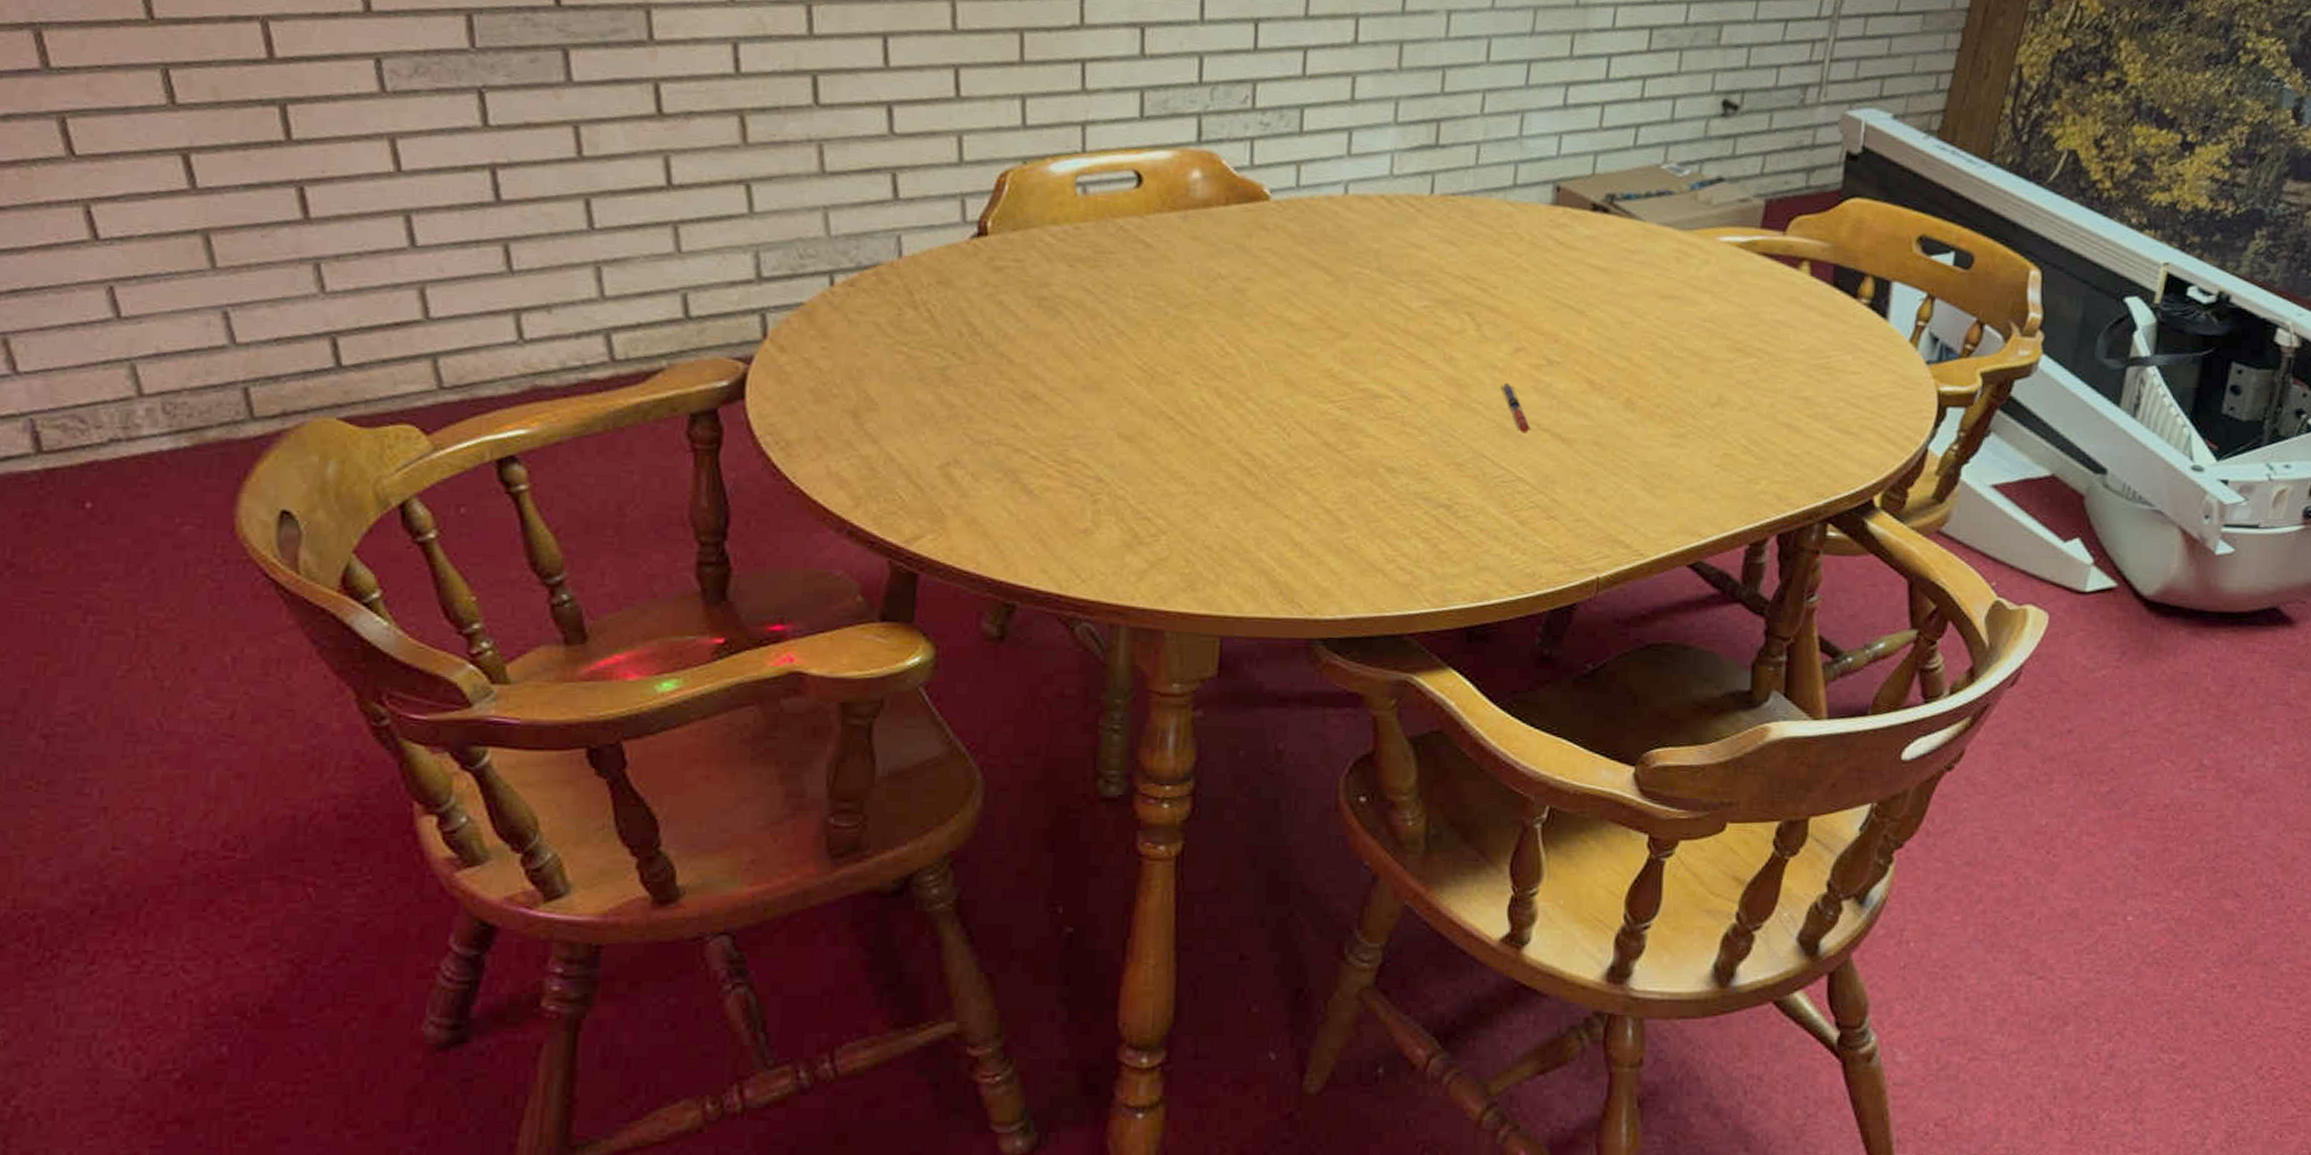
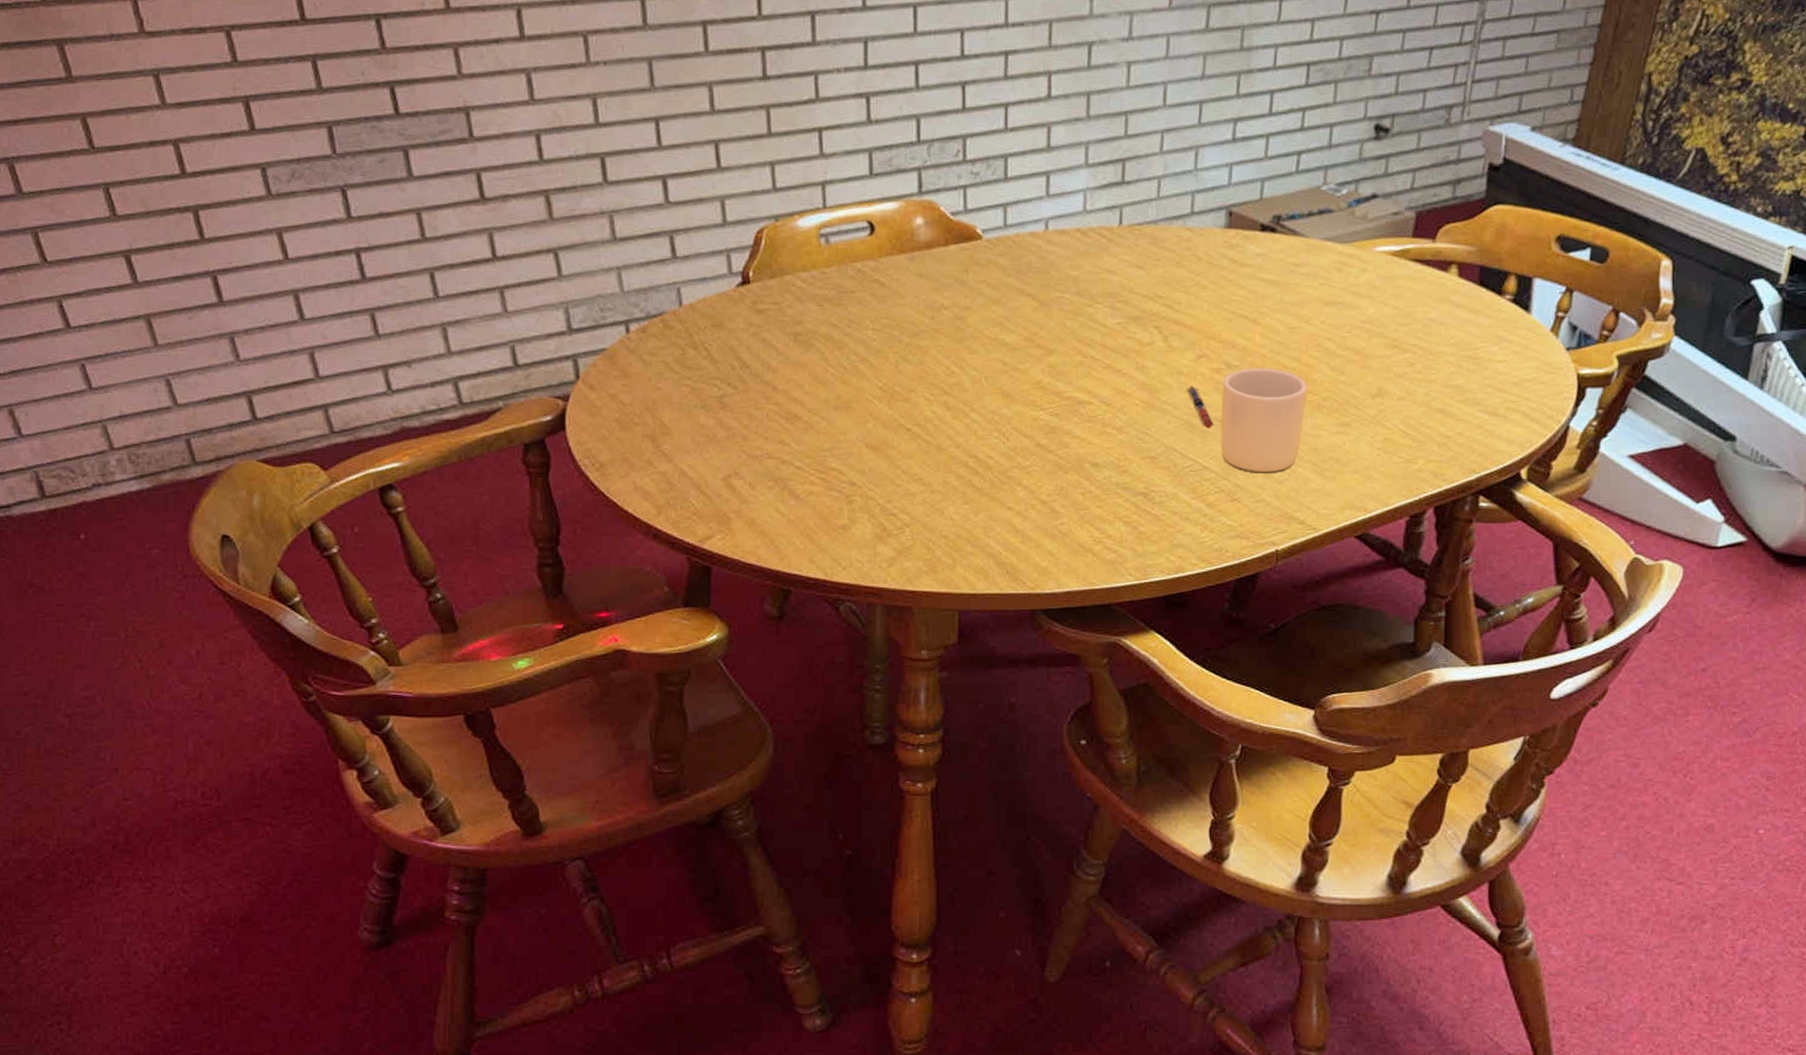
mug: none [1537,365,1639,489] -> present [1220,368,1308,474]

